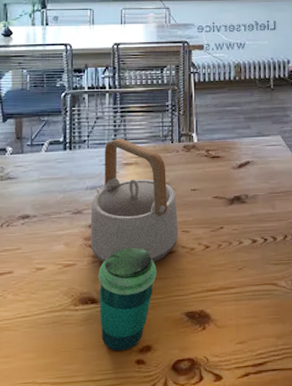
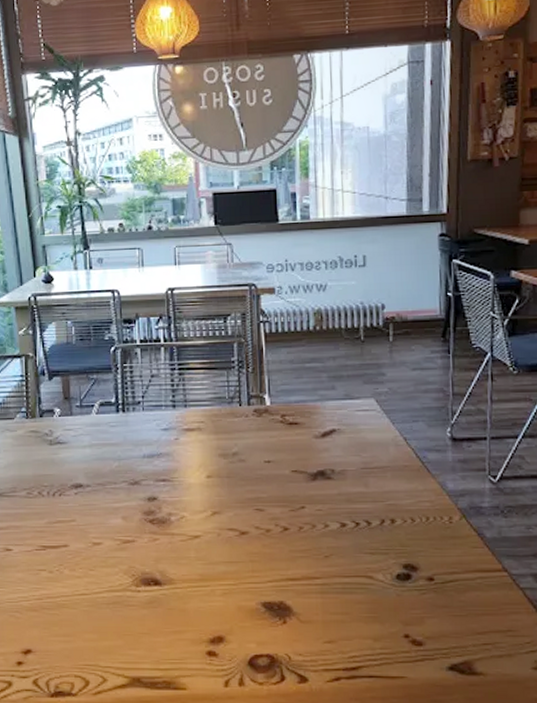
teapot: present [90,138,179,263] -> none [149,400,252,544]
cup: present [98,247,157,352] -> none [160,525,227,640]

